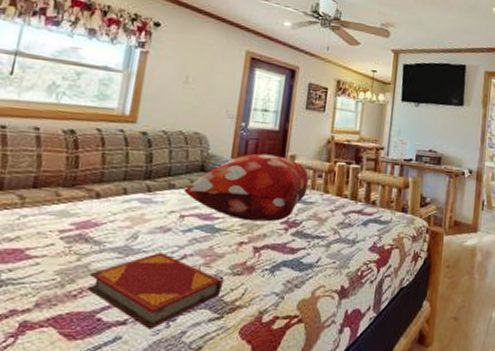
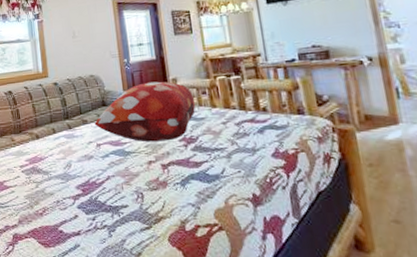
hardback book: present [86,252,222,330] -> none [46,176,144,239]

